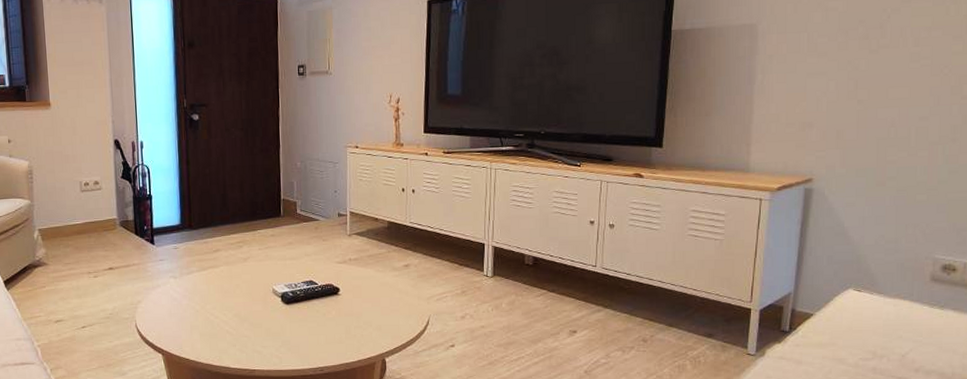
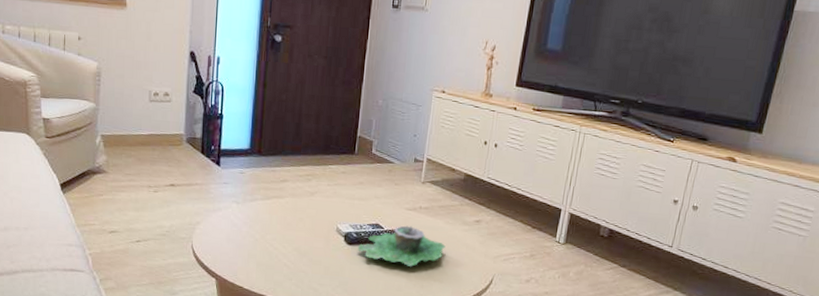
succulent planter: none [295,278,379,318] -> present [358,225,446,267]

